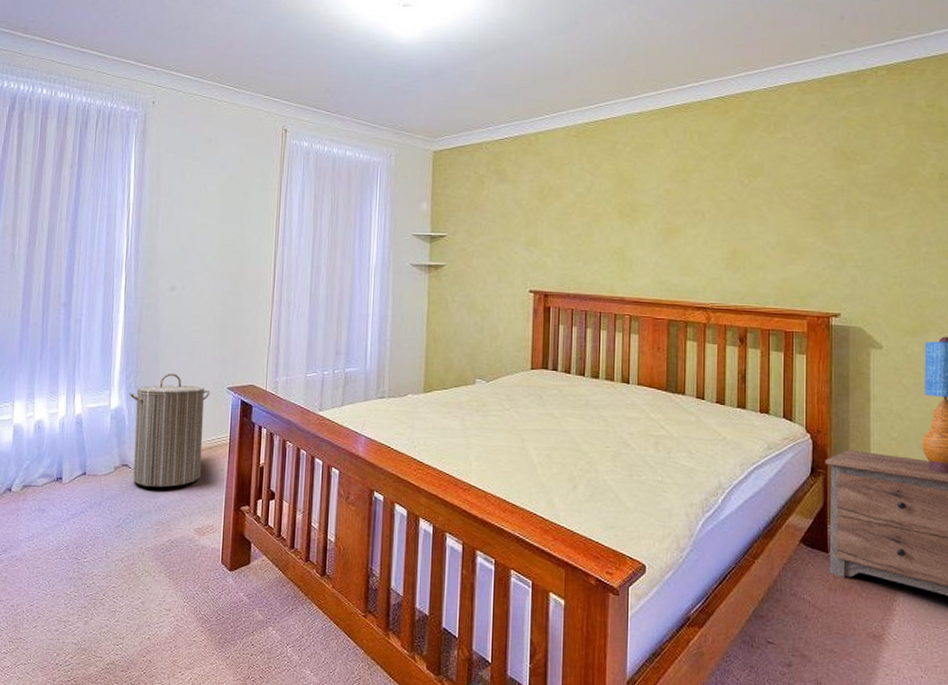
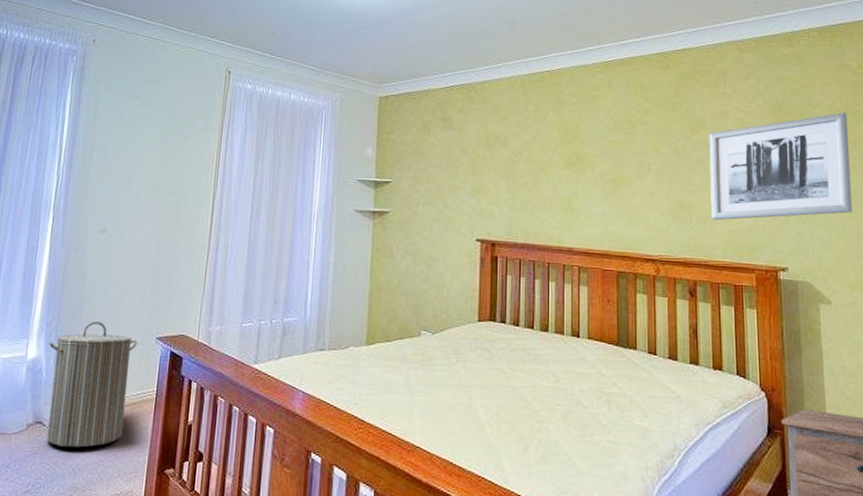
wall art: none [765,155,912,268] -> present [708,112,853,221]

